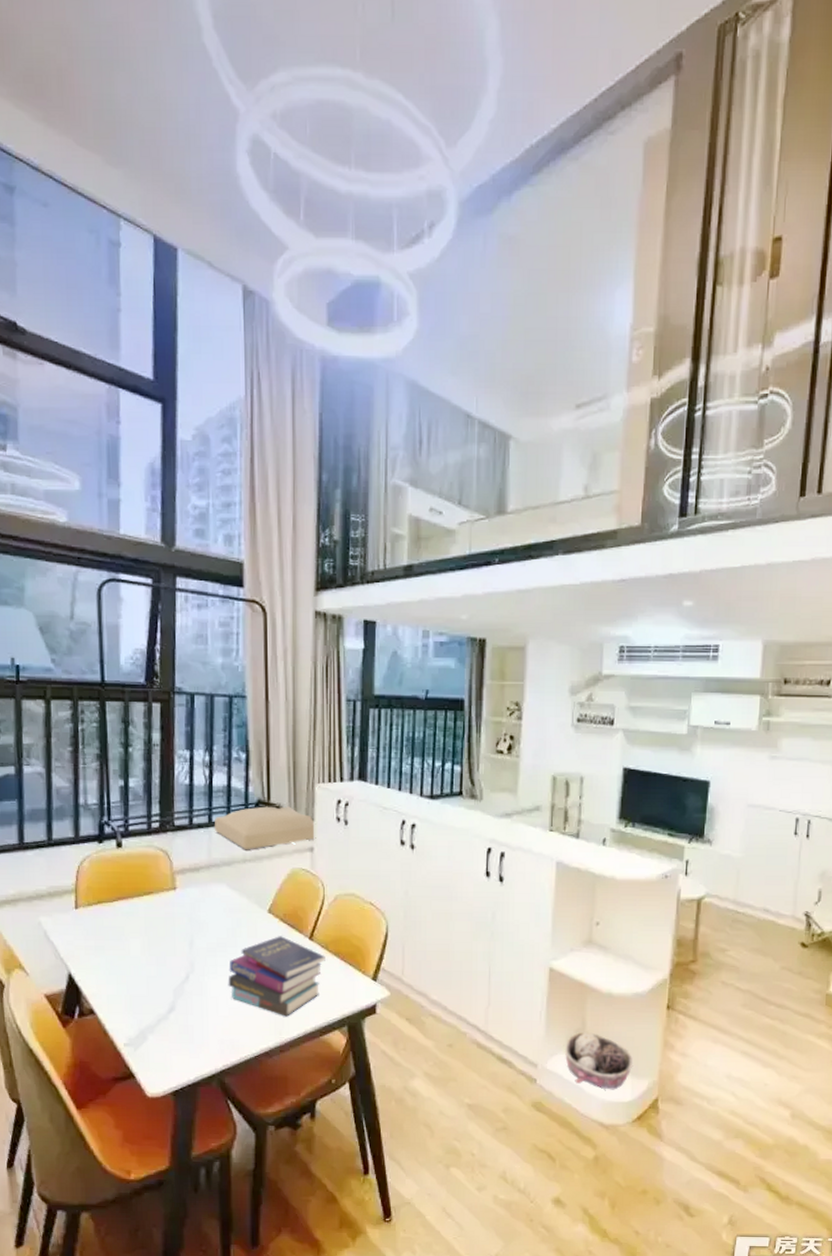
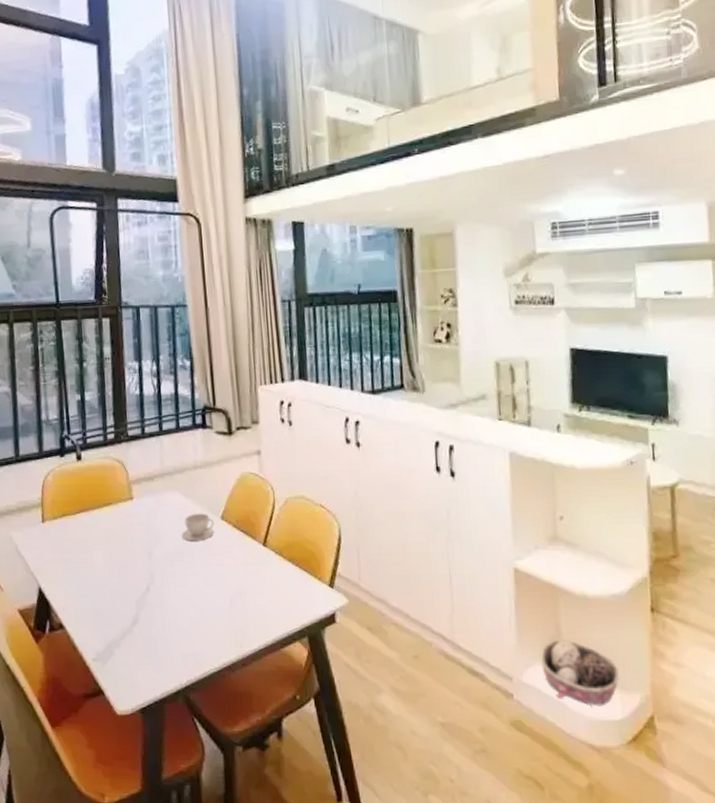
cushion: present [214,804,316,850] -> none [164,408,263,457]
teacup: none [226,906,261,933] -> present [182,513,214,541]
books: present [228,936,325,1017] -> none [187,543,281,628]

